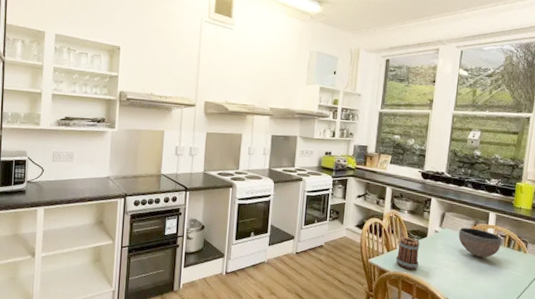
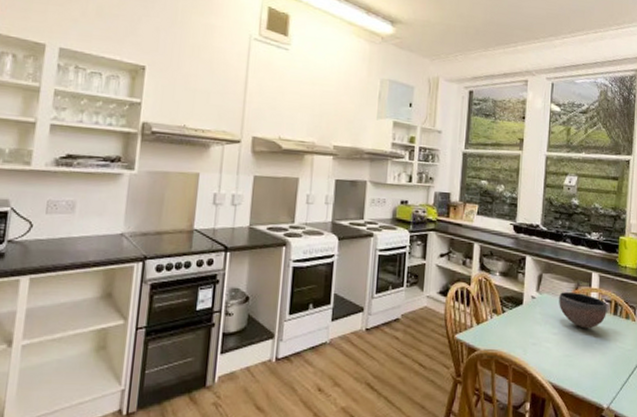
mug: present [396,237,420,270] -> none [487,305,514,346]

